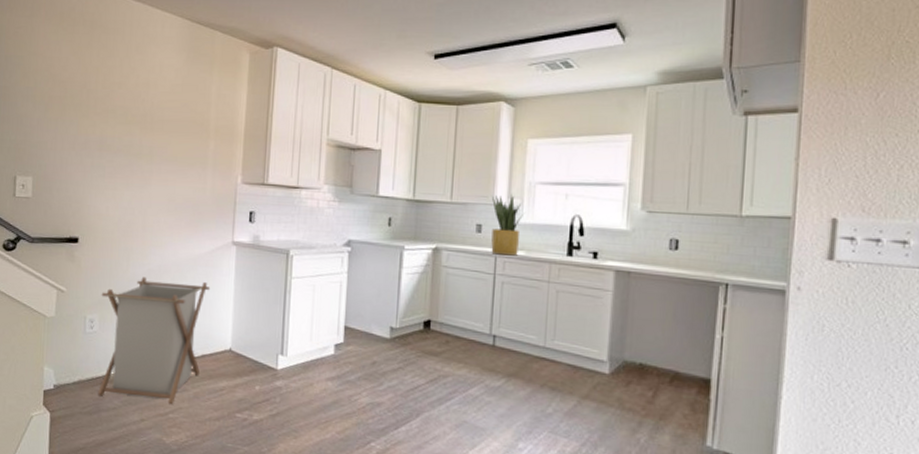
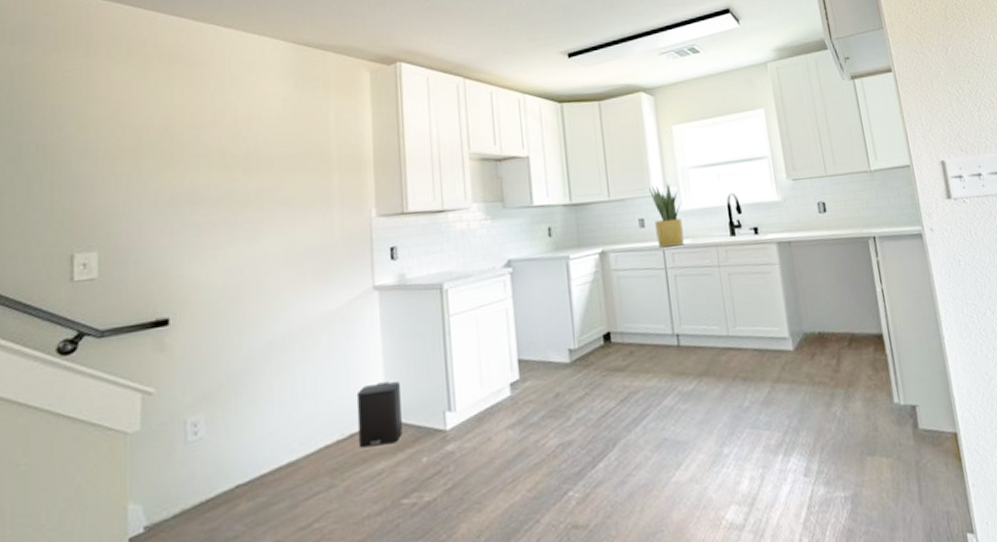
laundry basket: present [98,276,211,404] -> none [206,341,352,526]
pedal bin: none [208,320,245,370] -> present [356,381,402,448]

